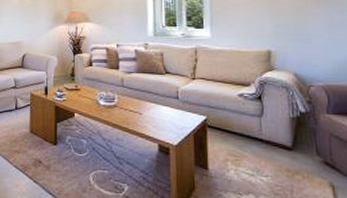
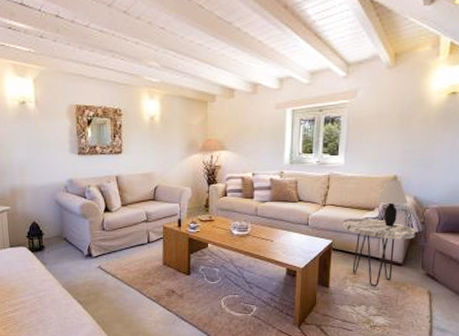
side table: none [216,93,303,173] -> present [342,217,416,287]
table lamp: none [251,54,288,105] -> present [377,180,408,227]

